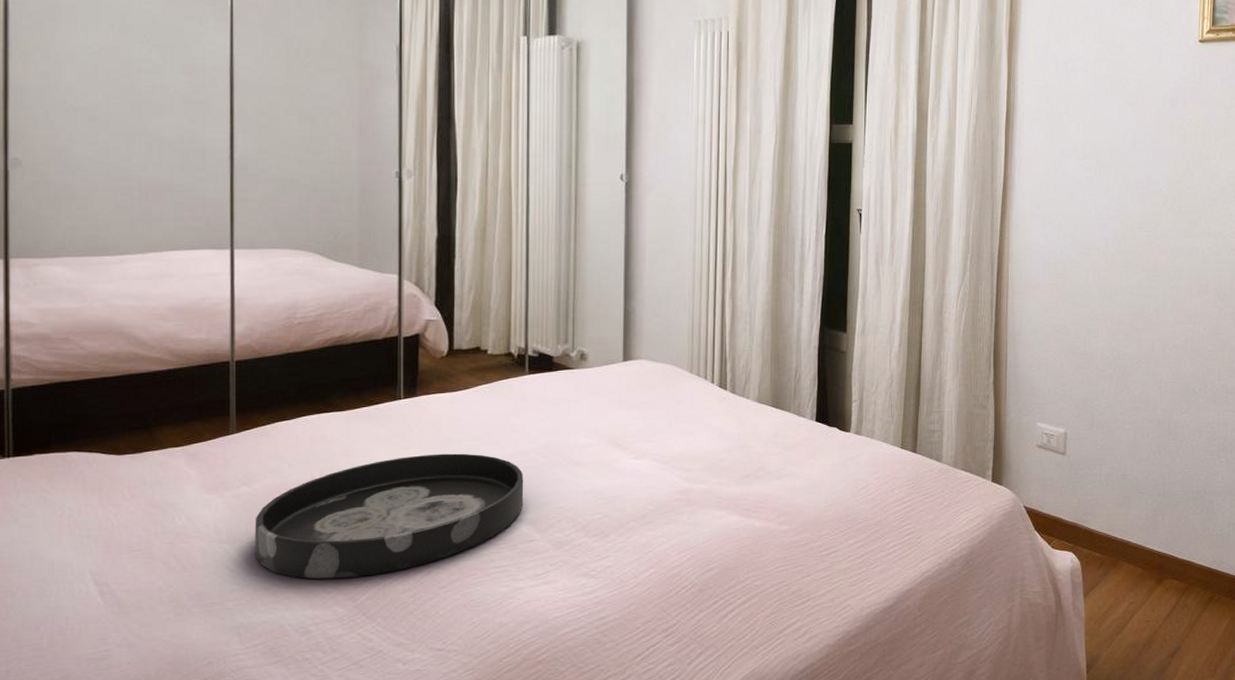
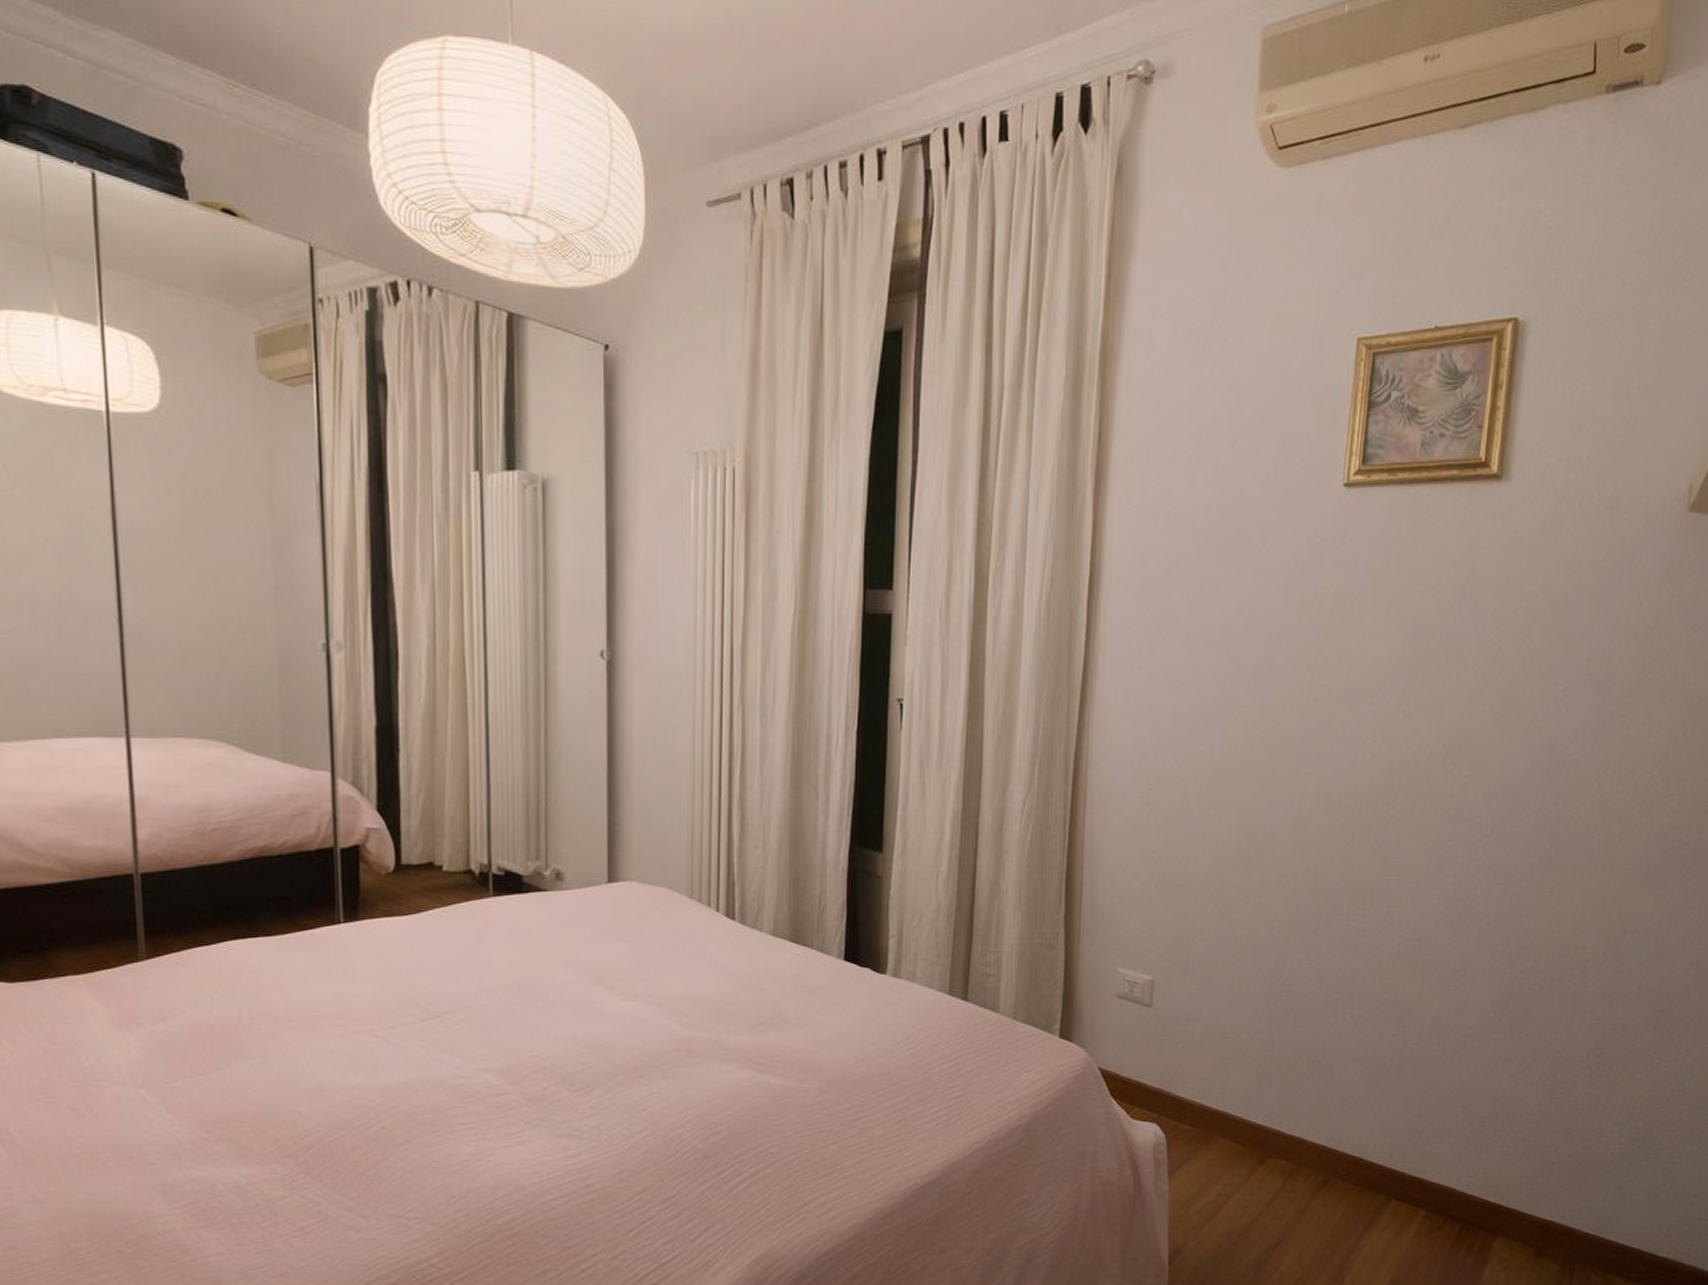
tray: present [254,453,524,579] -> none [174,989,492,1132]

